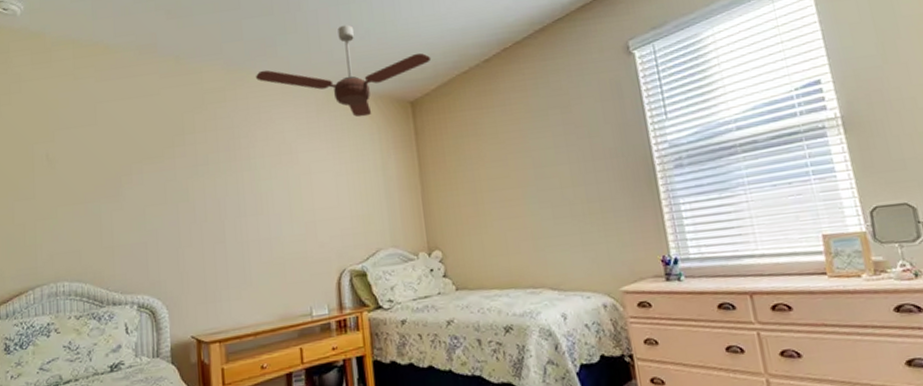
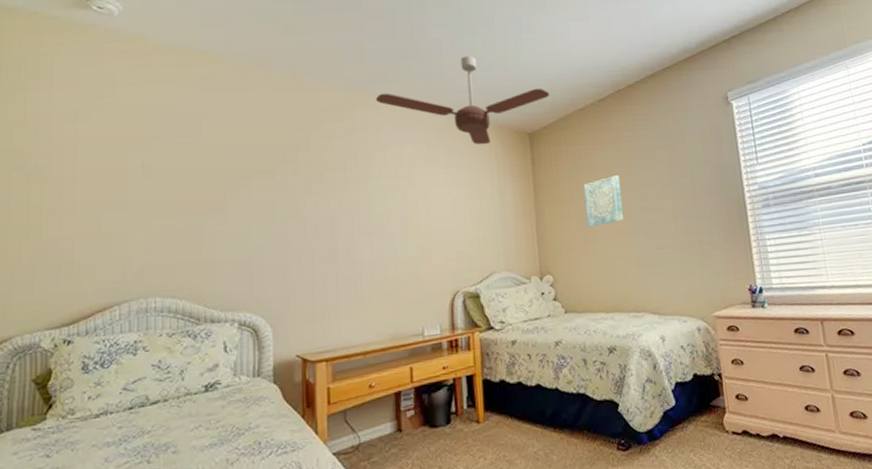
wall art: none [470,140,517,198] -> present [583,175,624,227]

